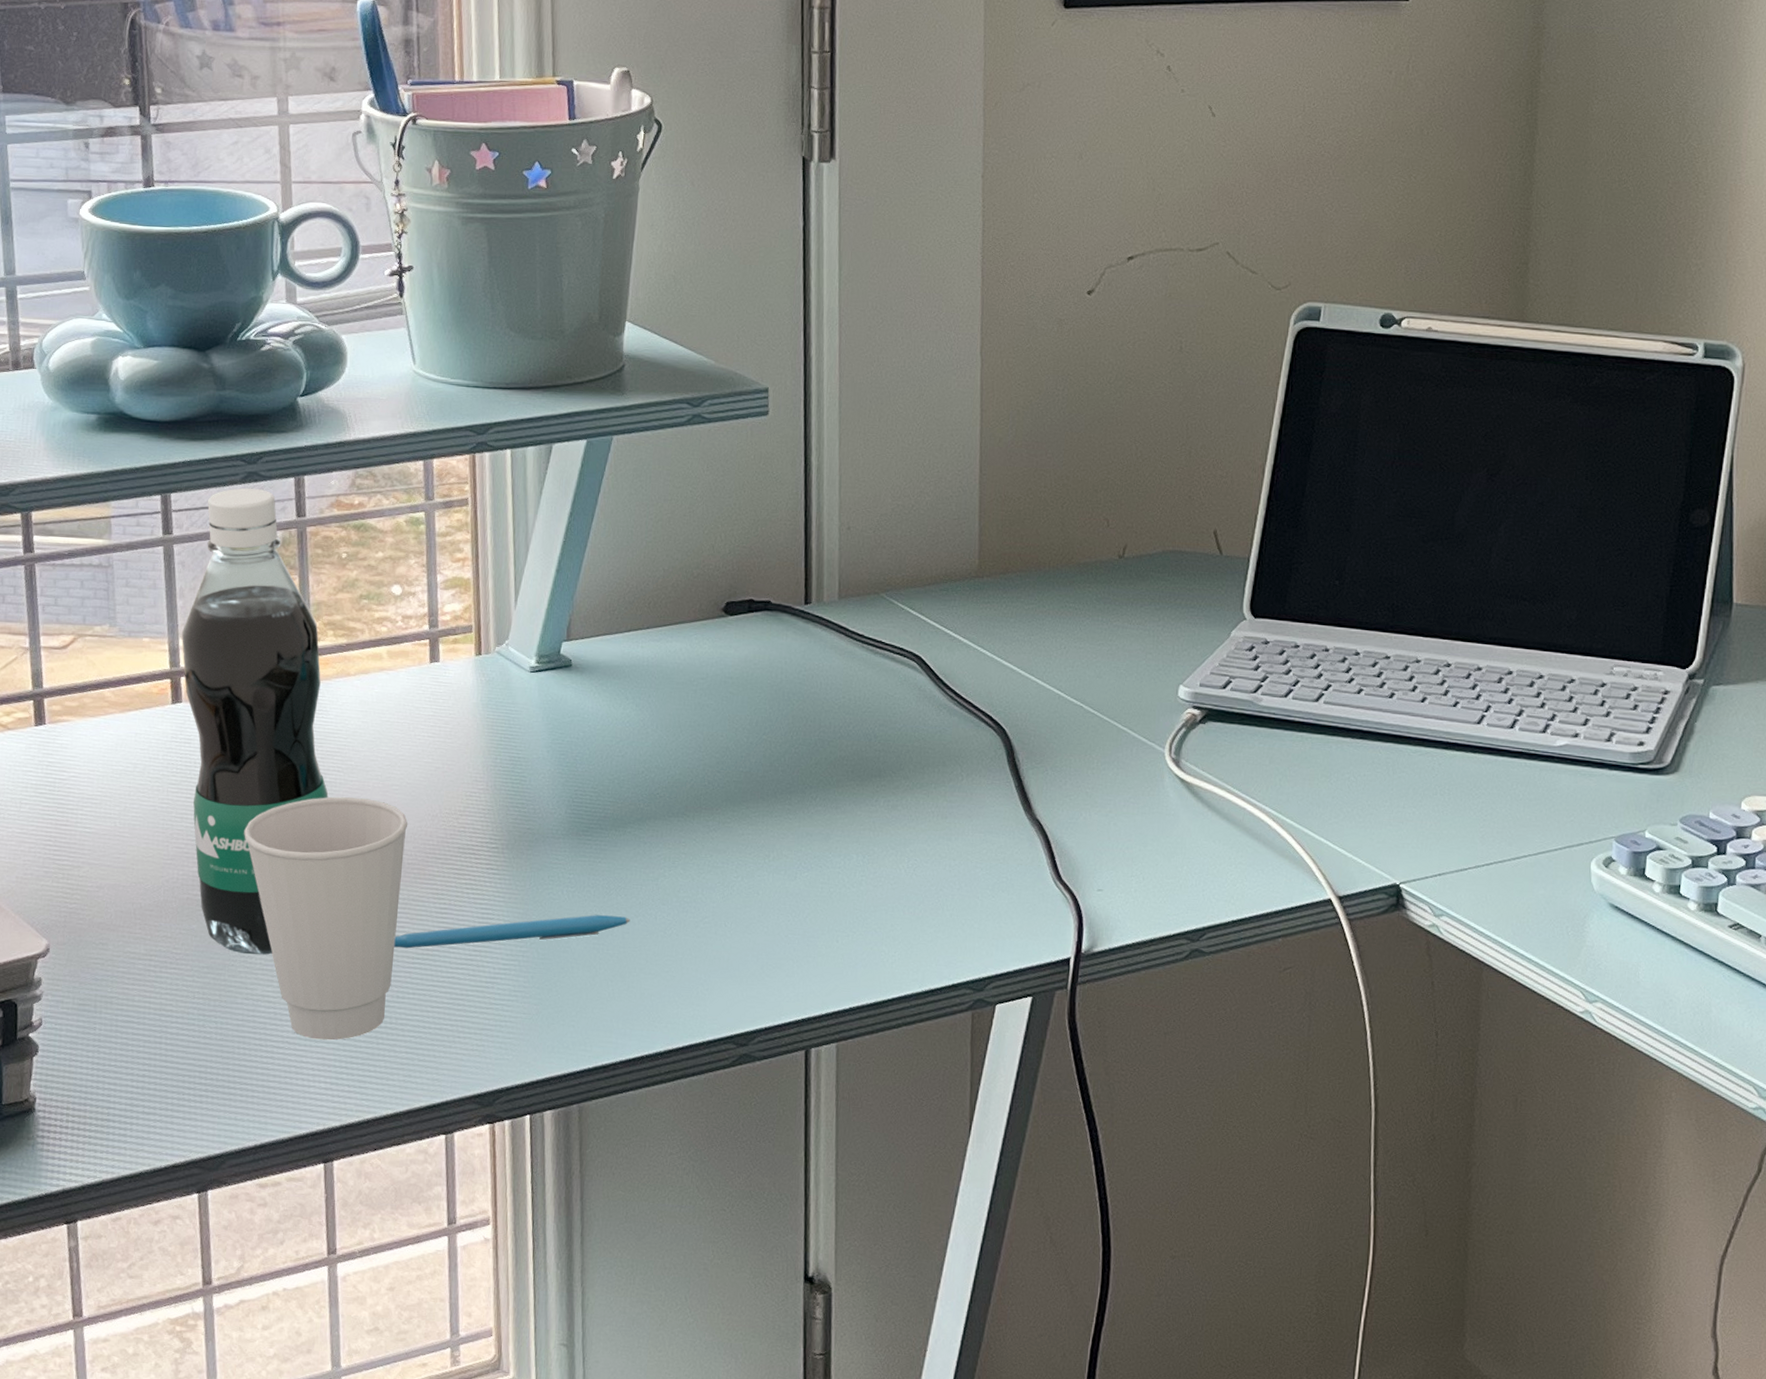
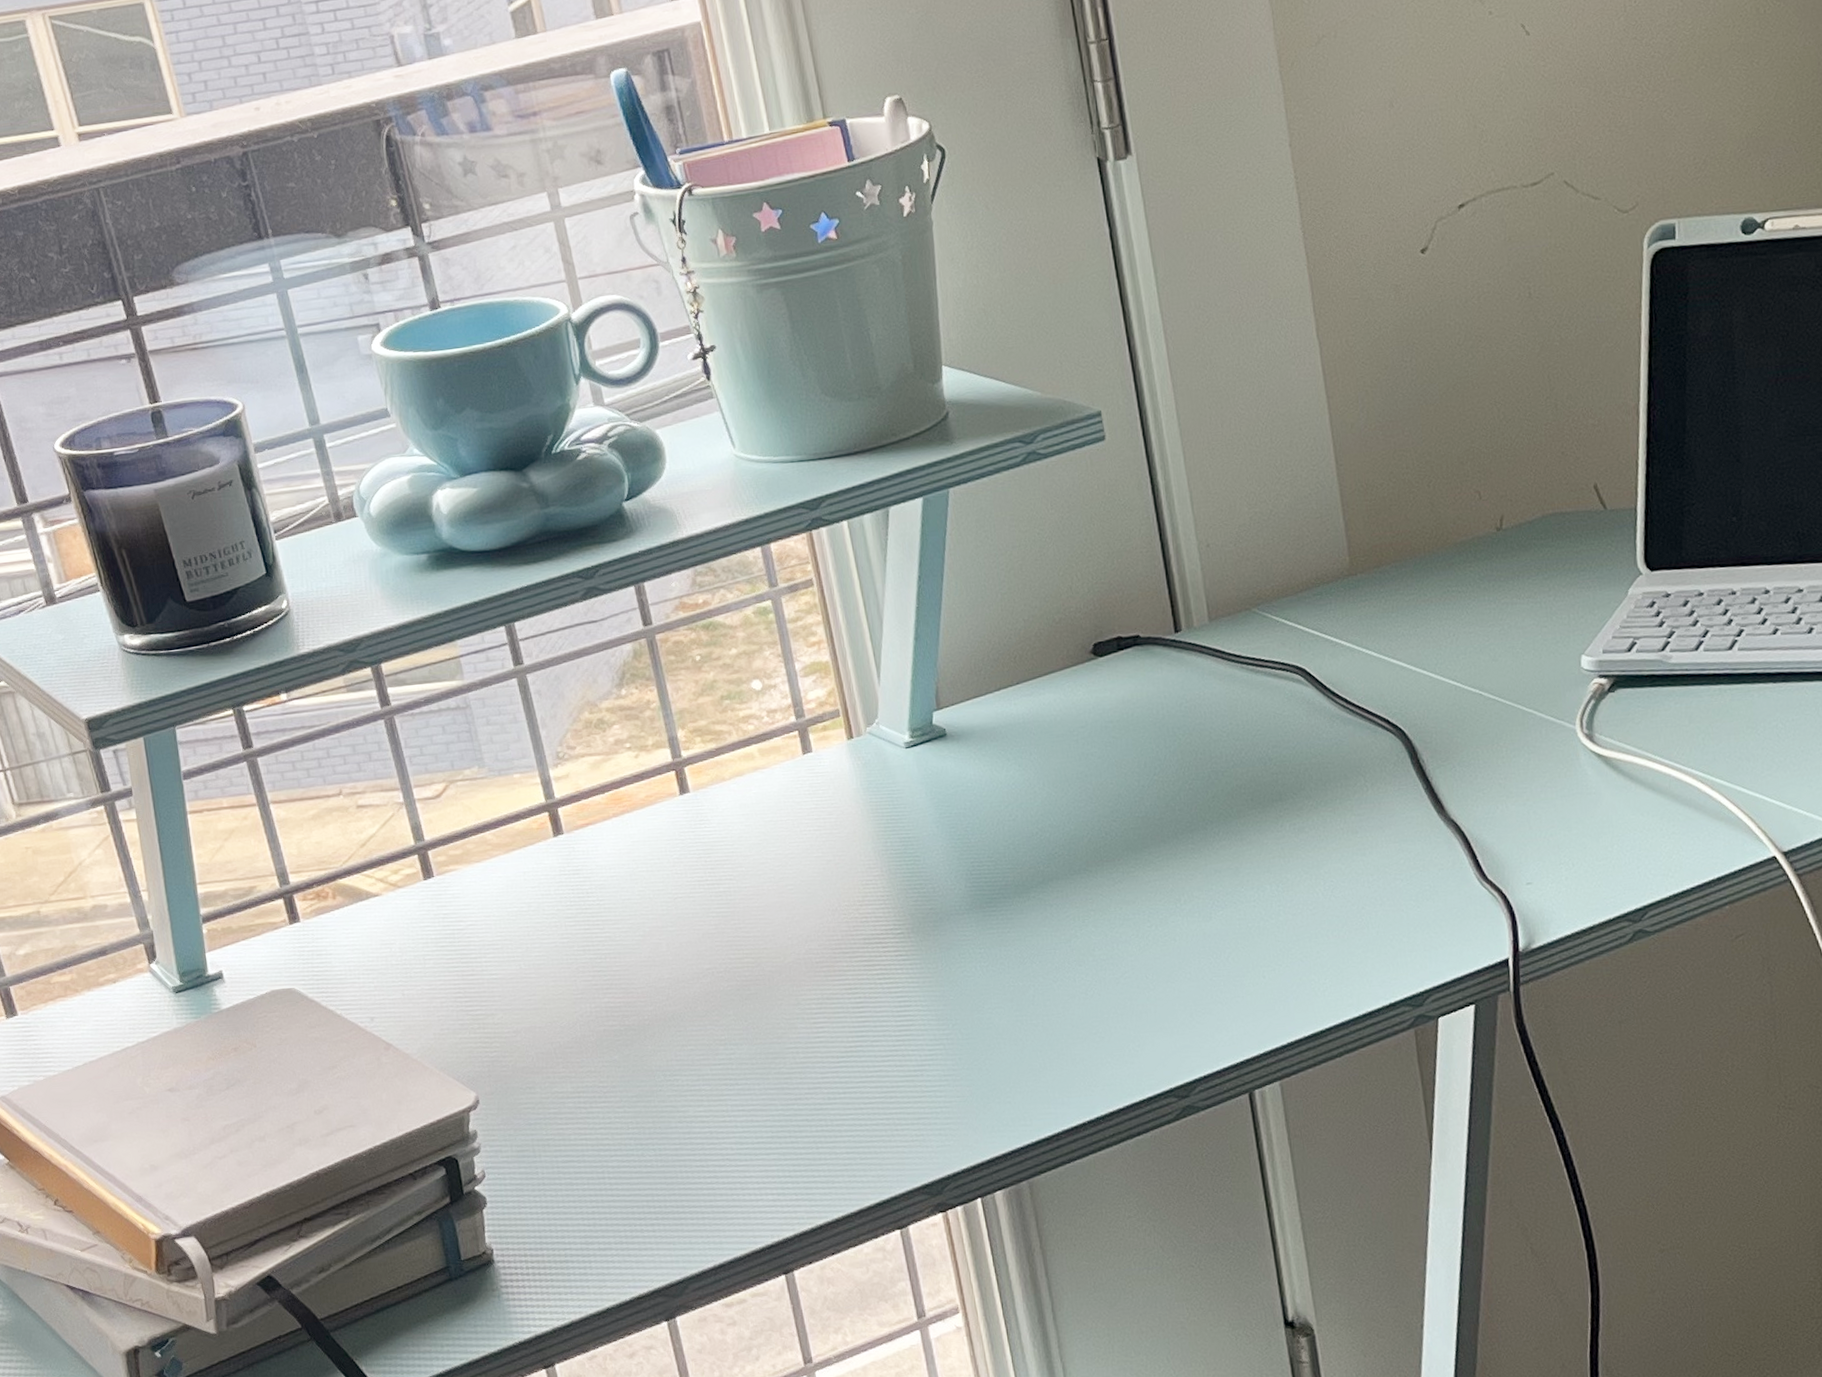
bottle: present [181,488,329,955] -> none [550,603,725,1078]
cup: present [244,797,408,1041] -> none [648,903,821,1153]
pen: present [394,915,630,949] -> none [815,984,1049,1050]

